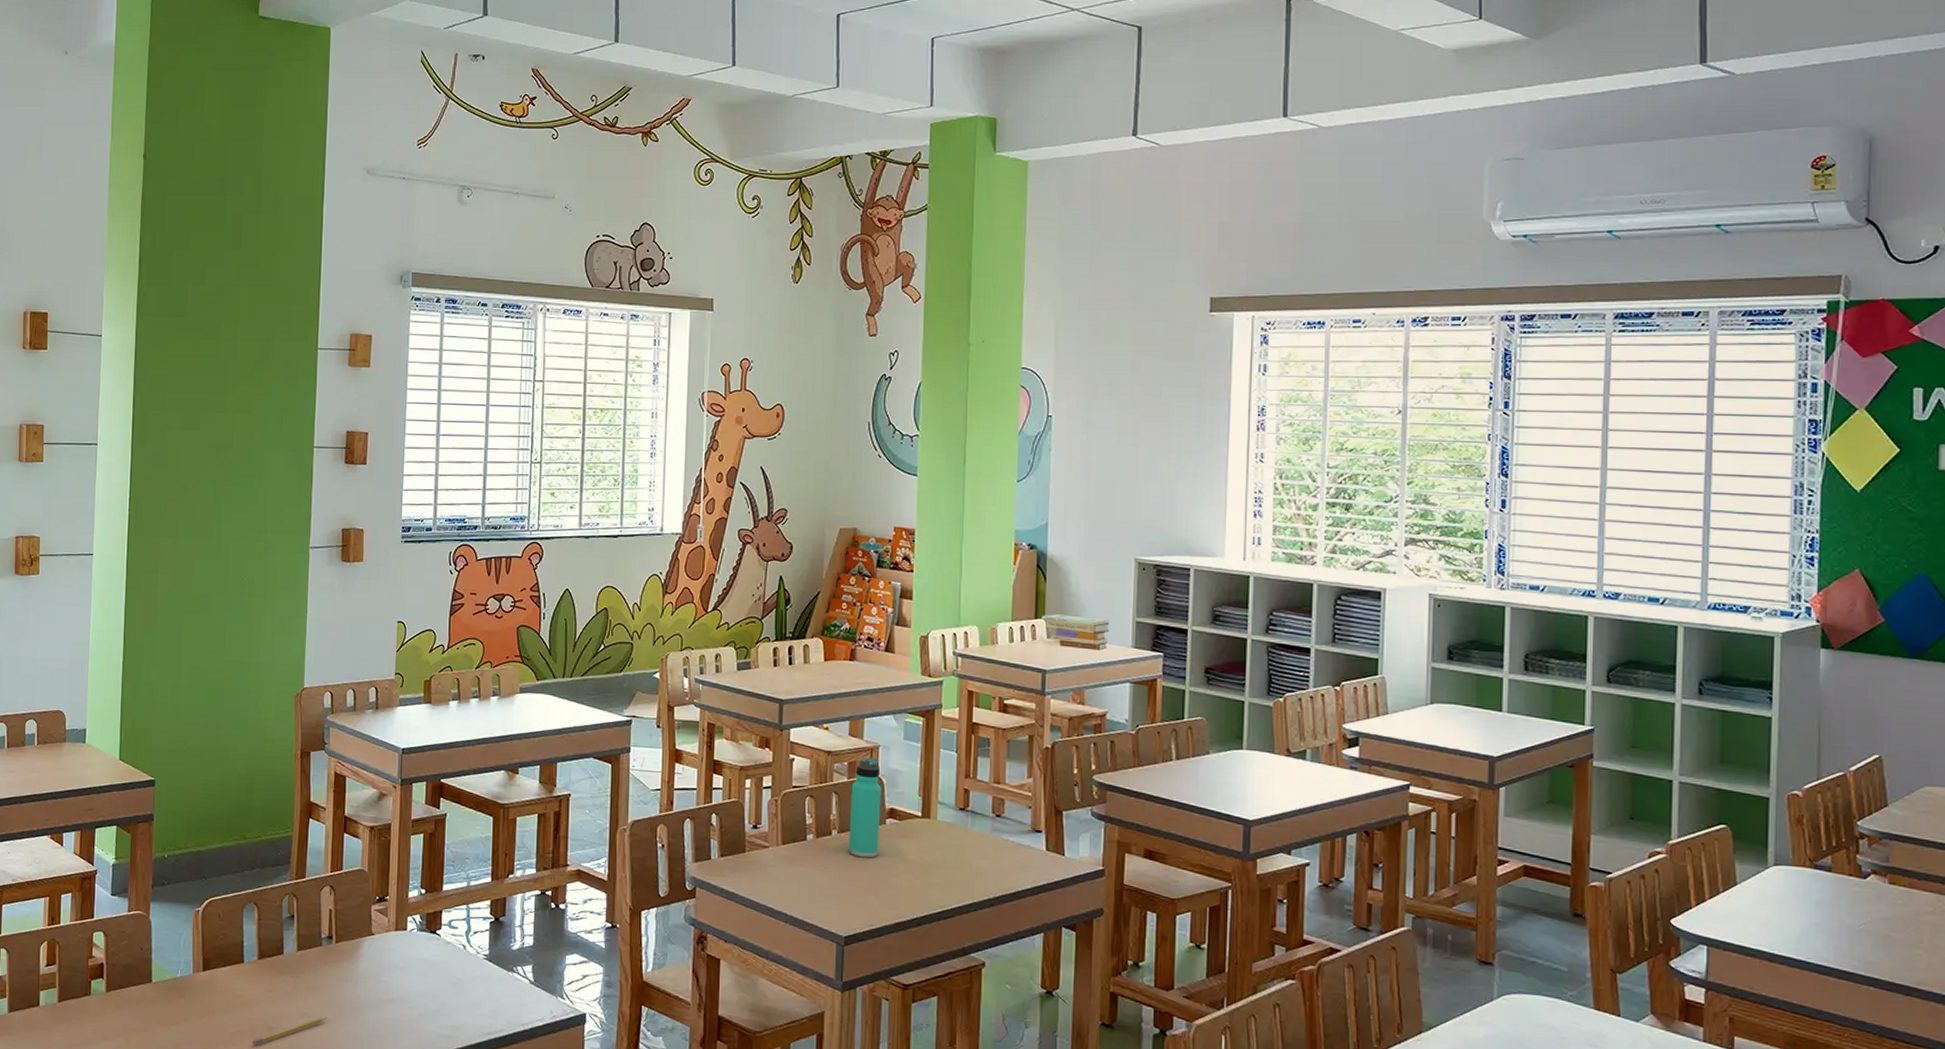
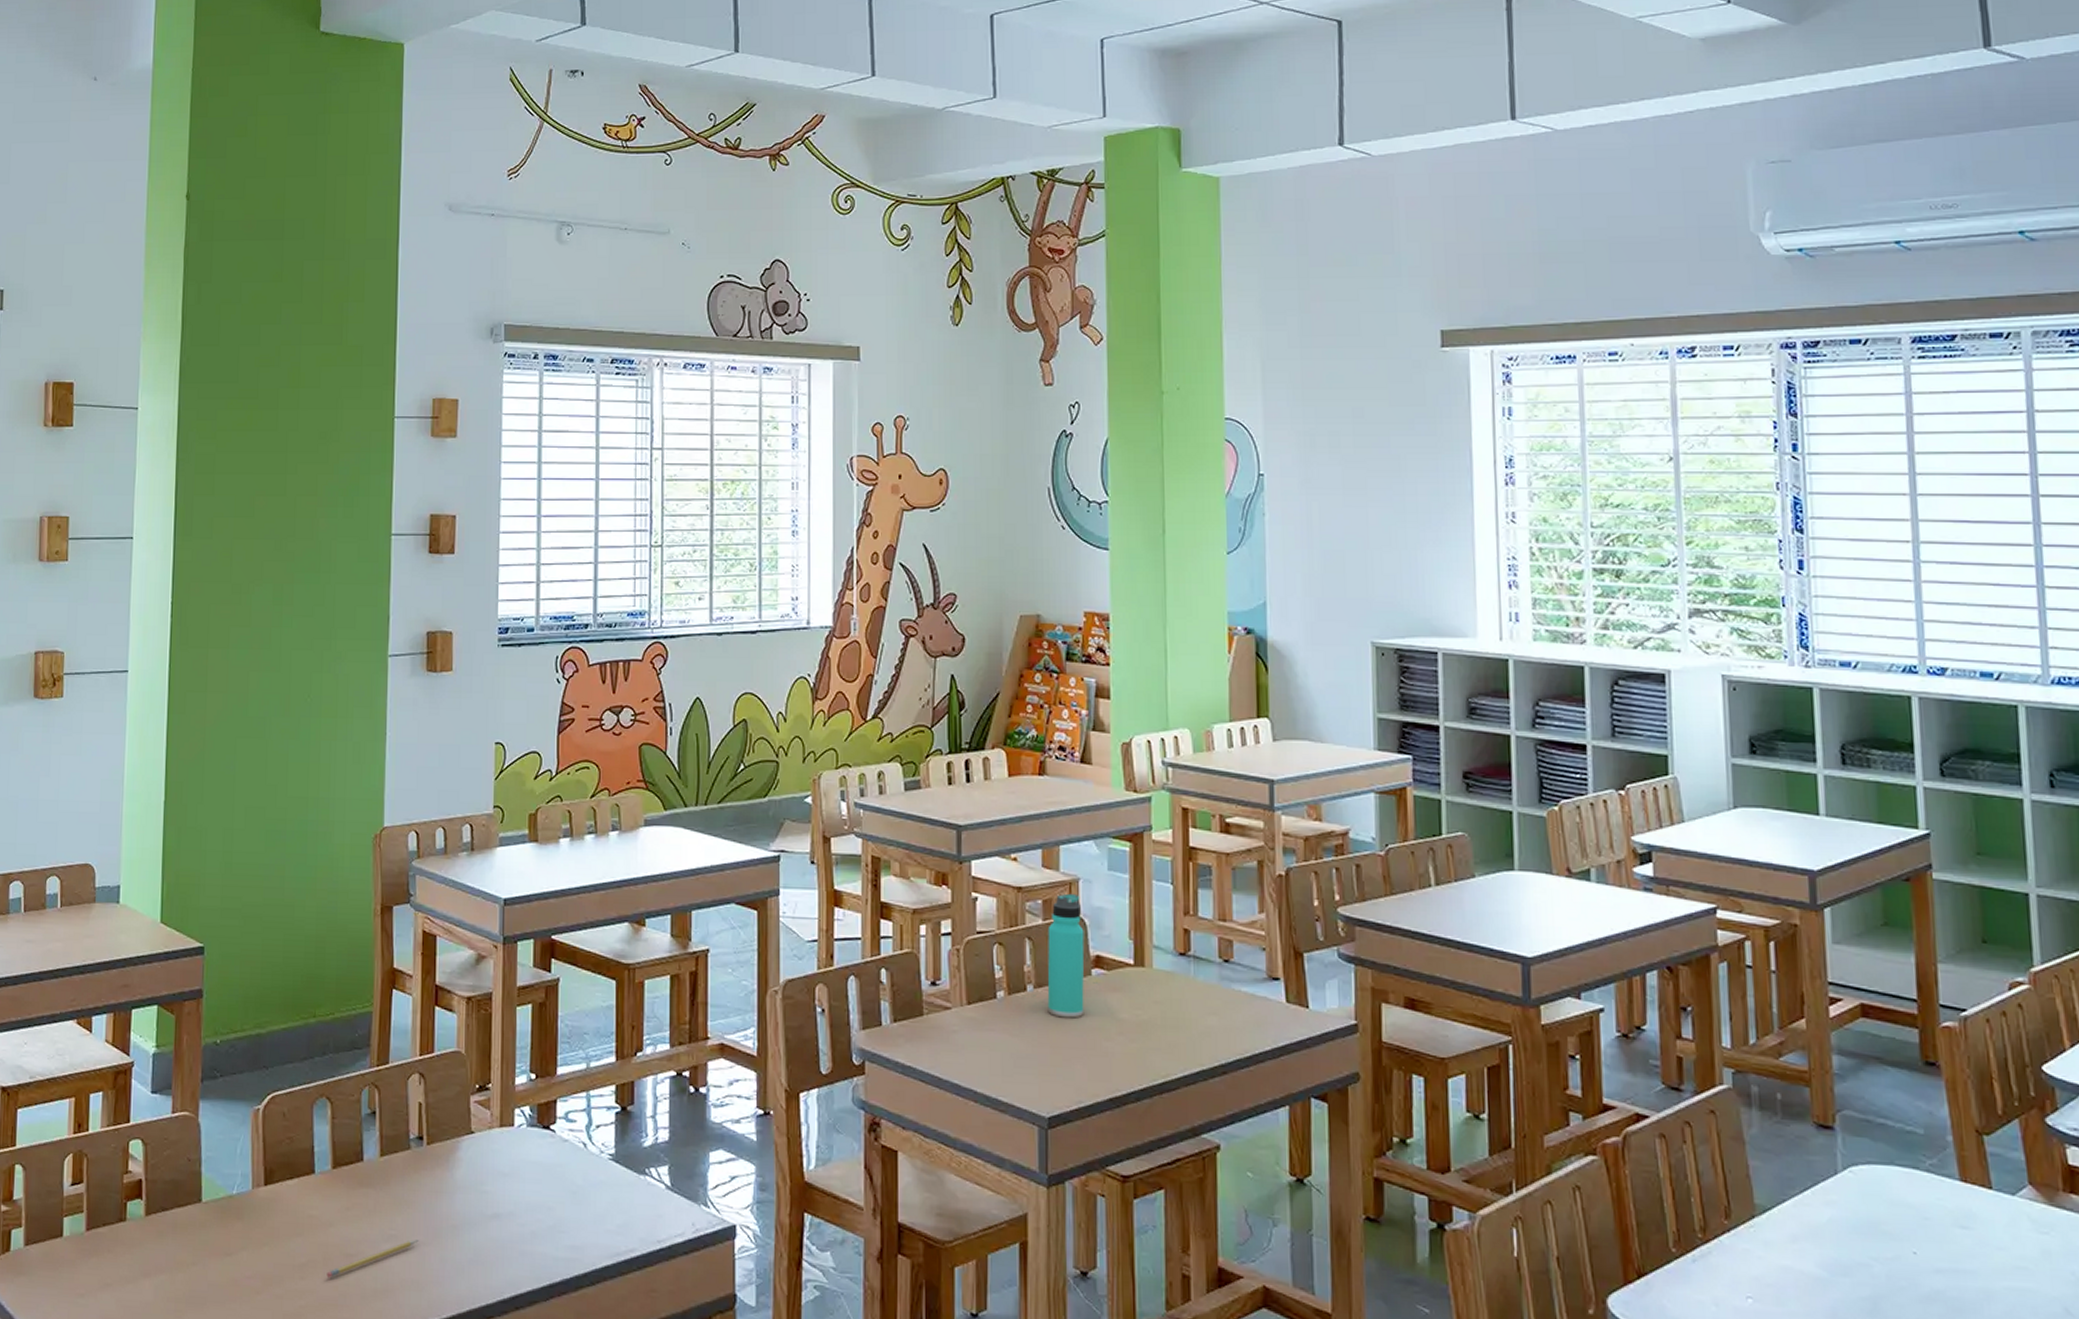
books: present [1042,614,1110,651] -> none [1265,712,1347,755]

